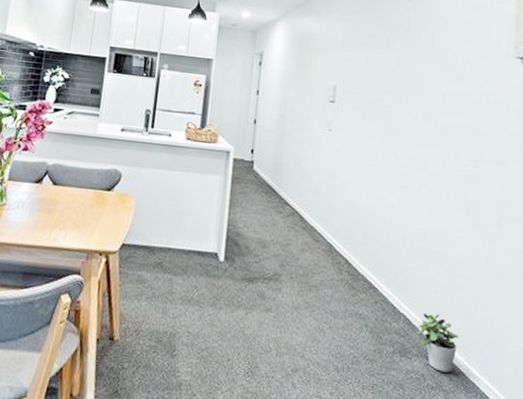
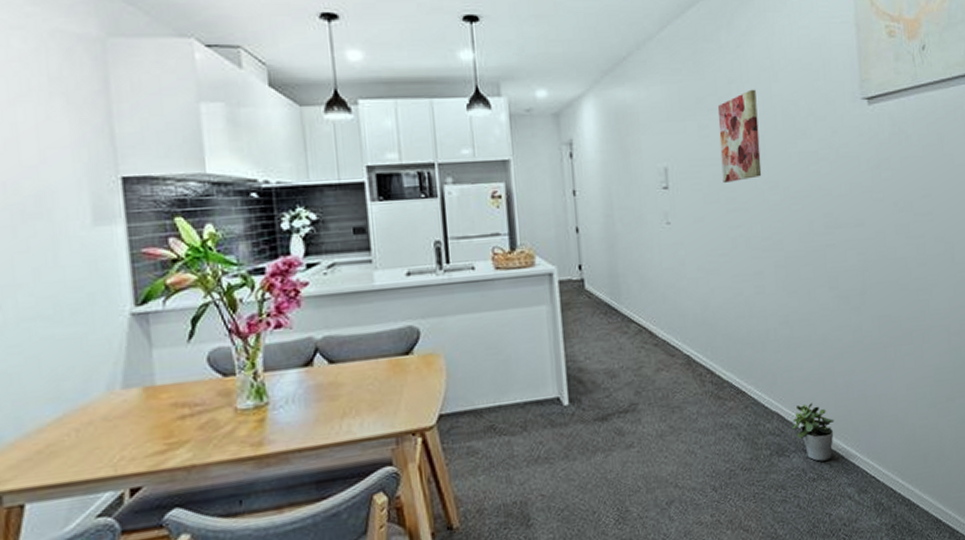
wall art: none [382,35,420,107] -> present [717,89,762,184]

